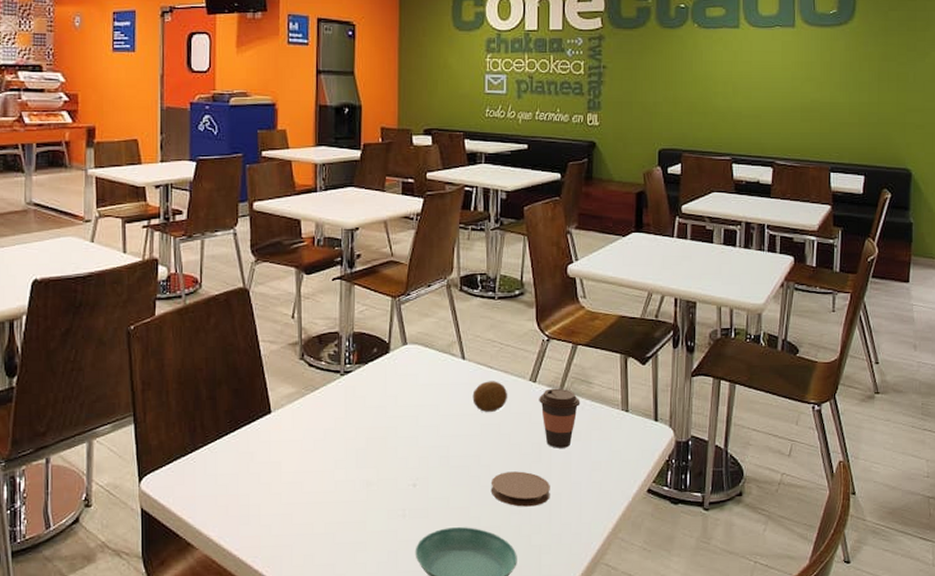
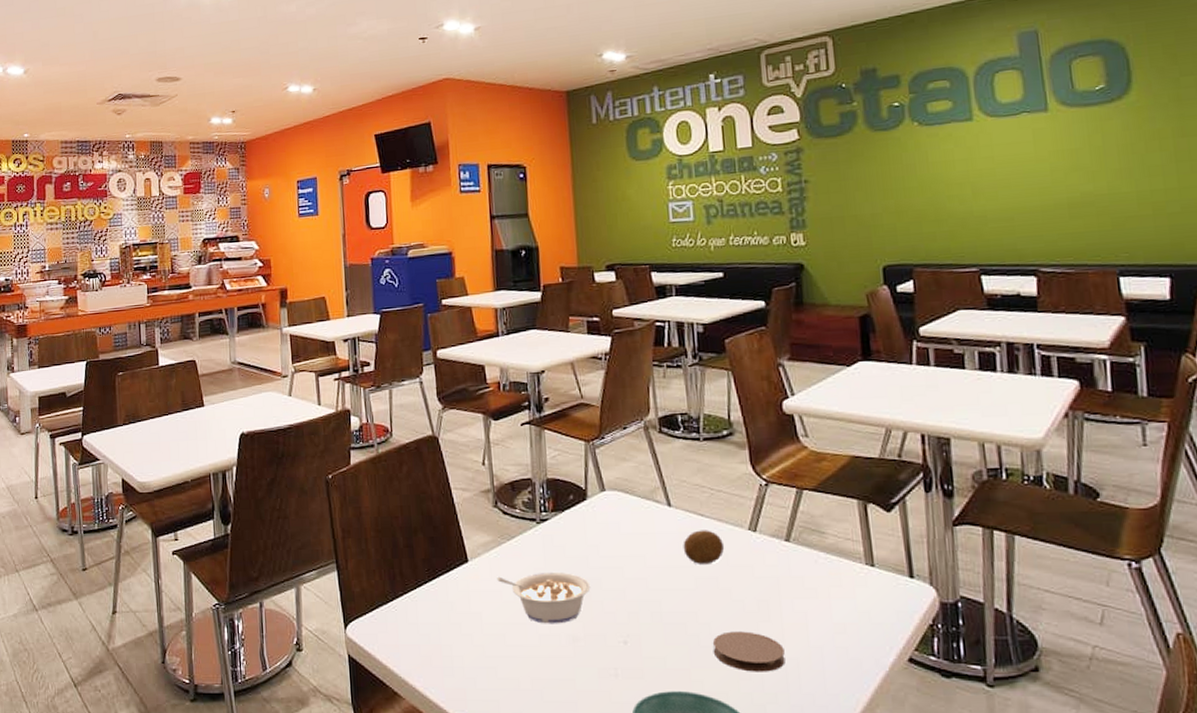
legume: none [299,421,387,471] -> present [497,572,591,624]
coffee cup: present [539,388,580,448] -> none [761,538,813,607]

